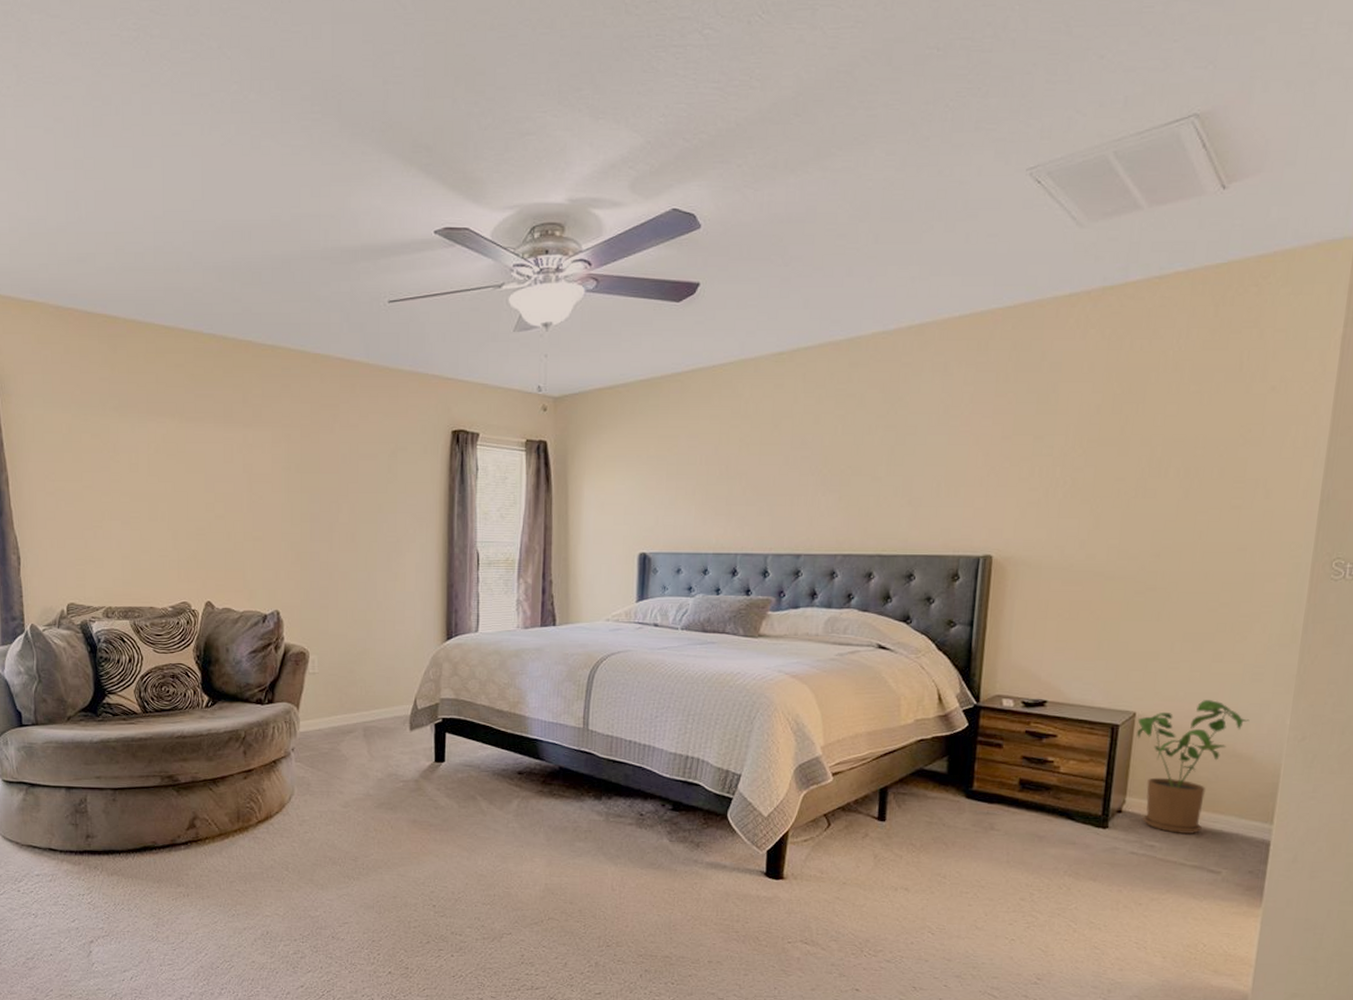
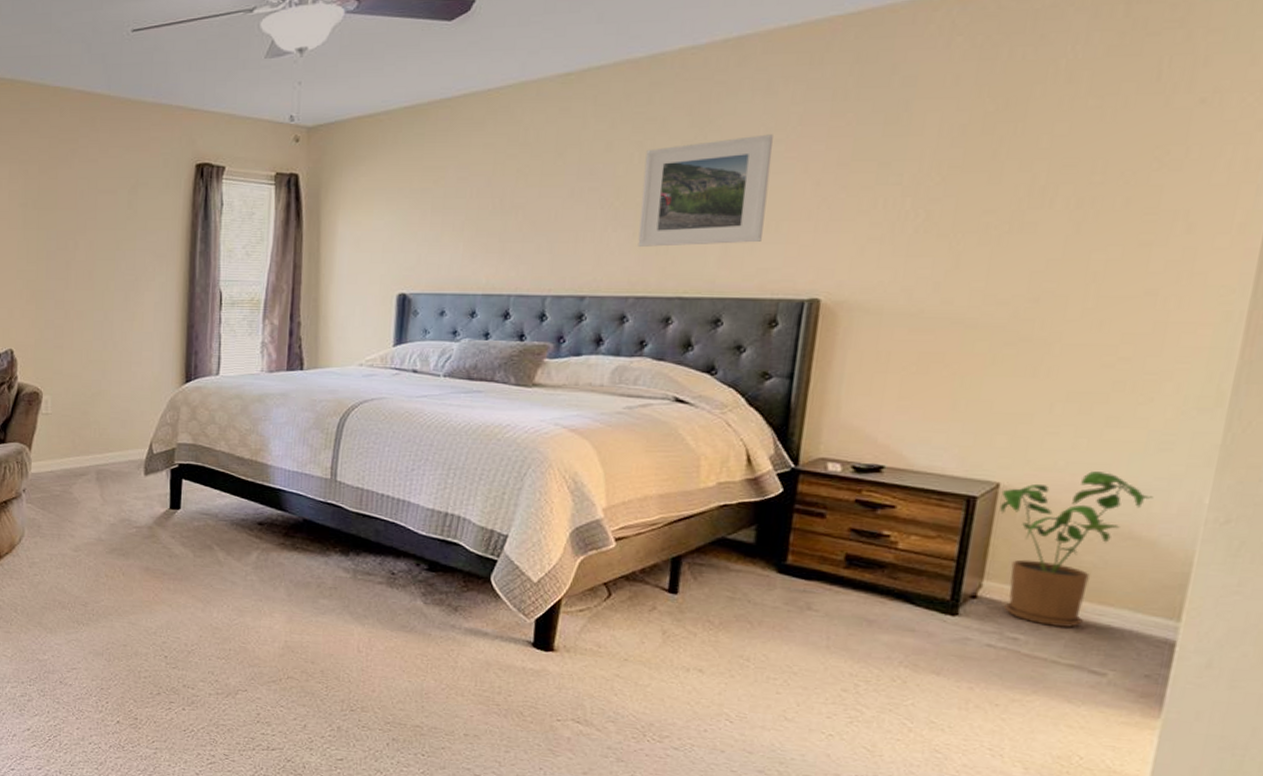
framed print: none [843,411,950,510] -> present [637,134,773,247]

